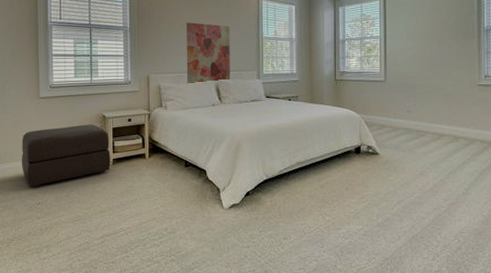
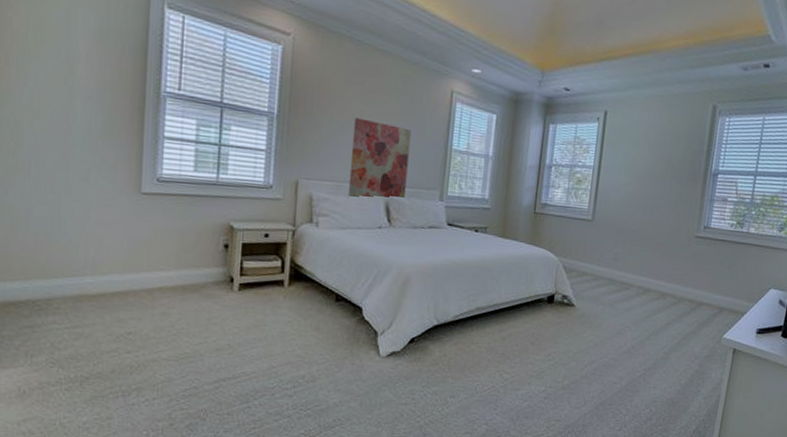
ottoman: present [21,124,111,188] -> none [107,234,237,312]

